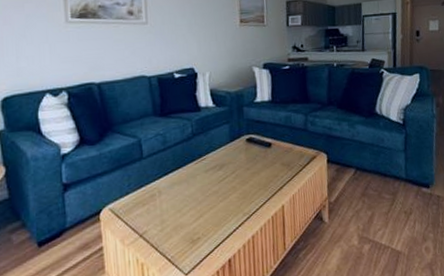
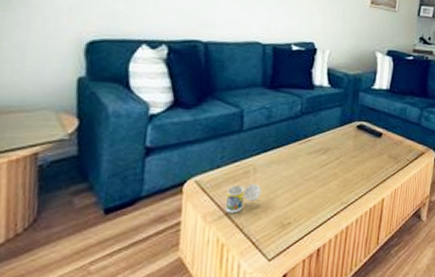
cup: none [138,205,169,235] -> present [225,184,261,214]

